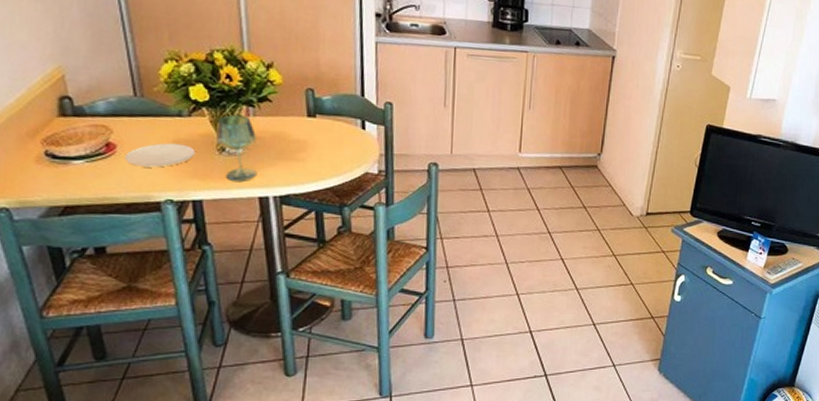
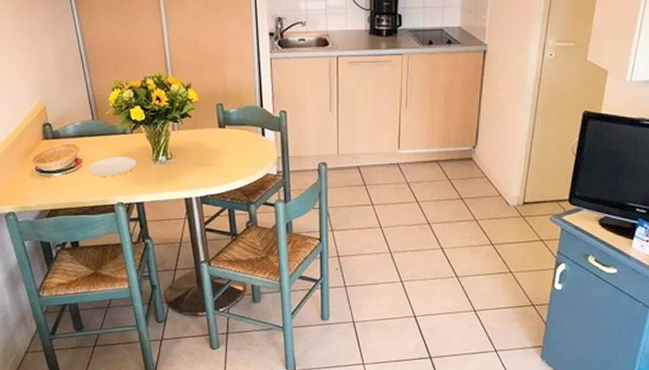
wine glass: present [216,115,258,181] -> none [151,130,183,185]

